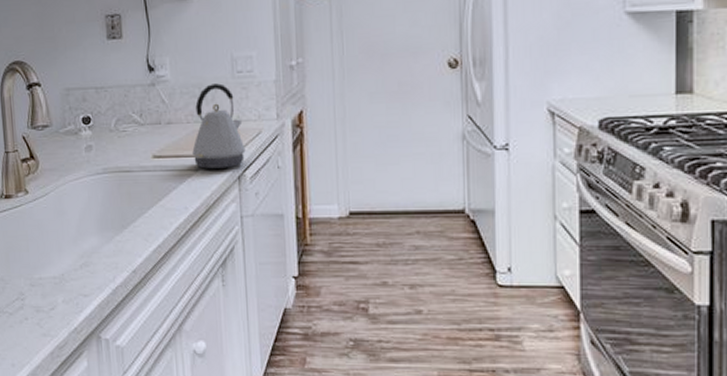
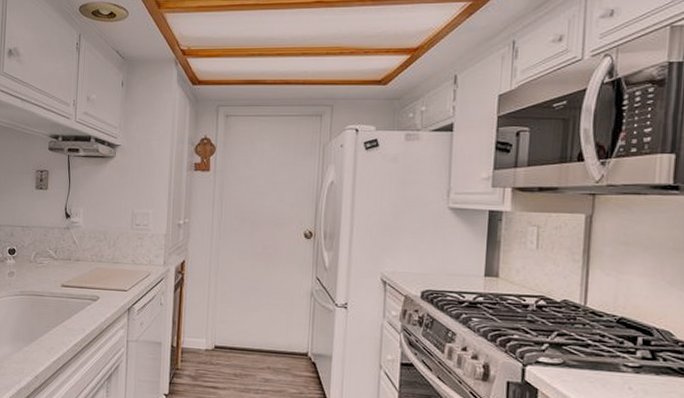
kettle: present [192,83,246,169] -> none [93,232,136,301]

